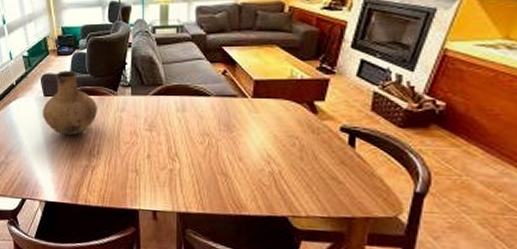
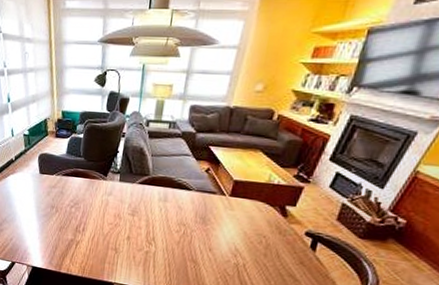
vase: present [42,70,97,136] -> none [36,151,87,212]

